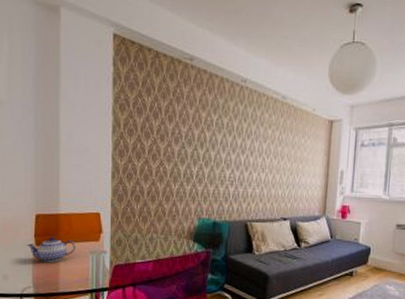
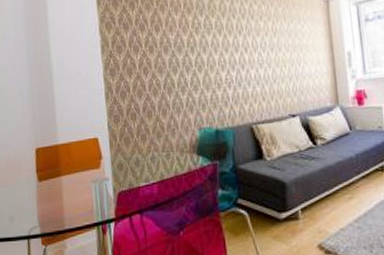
teapot: present [27,237,75,263] -> none [30,170,77,199]

